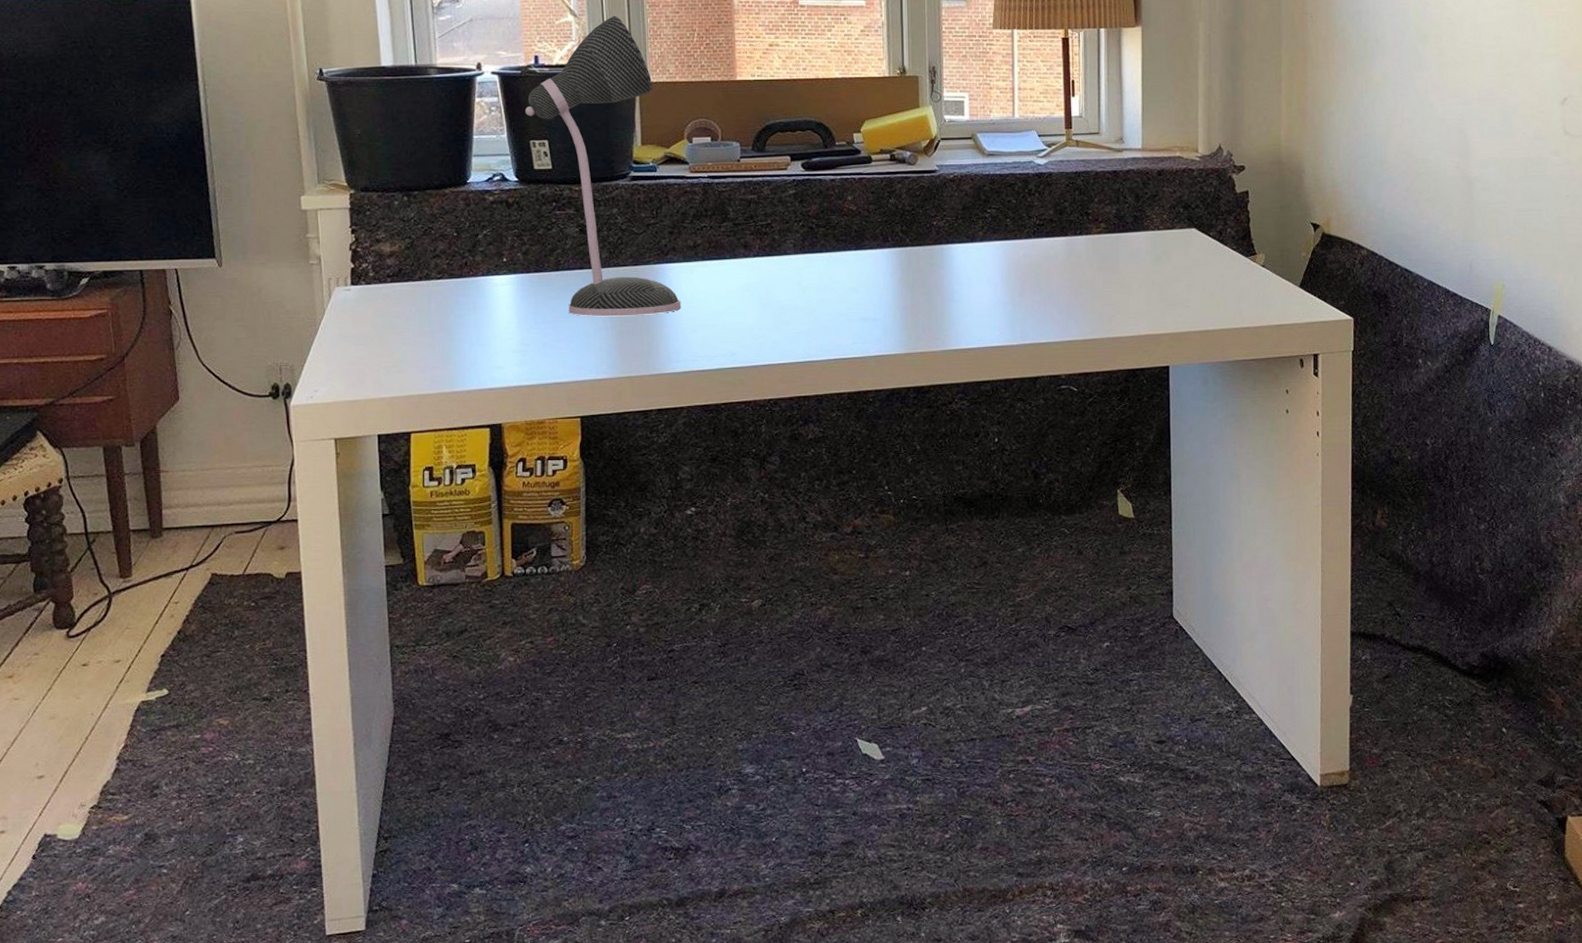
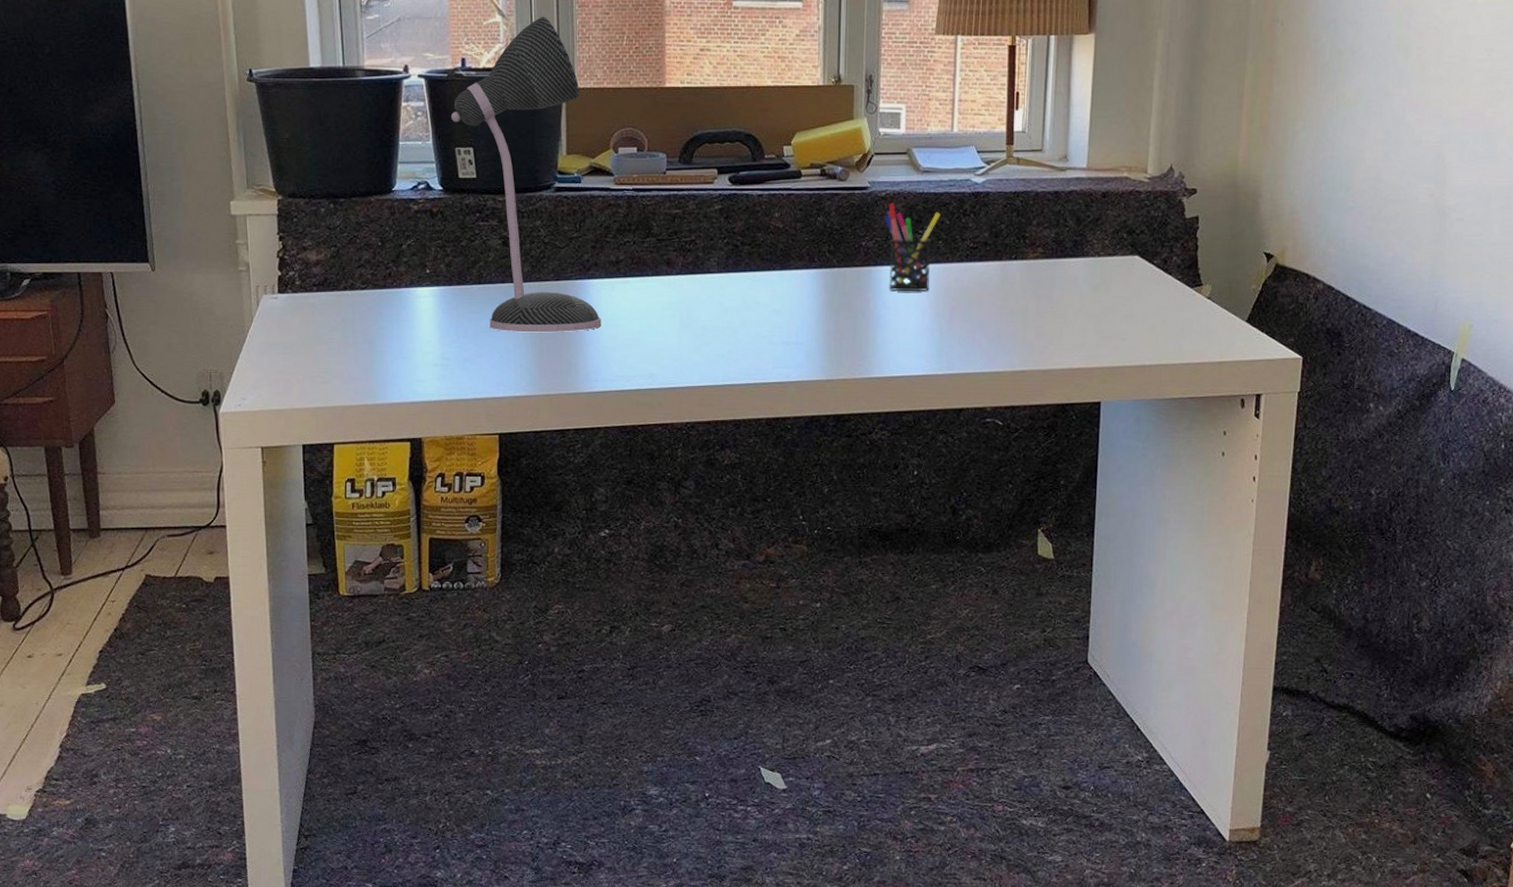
pen holder: none [952,184,1007,268] -> present [883,203,940,292]

